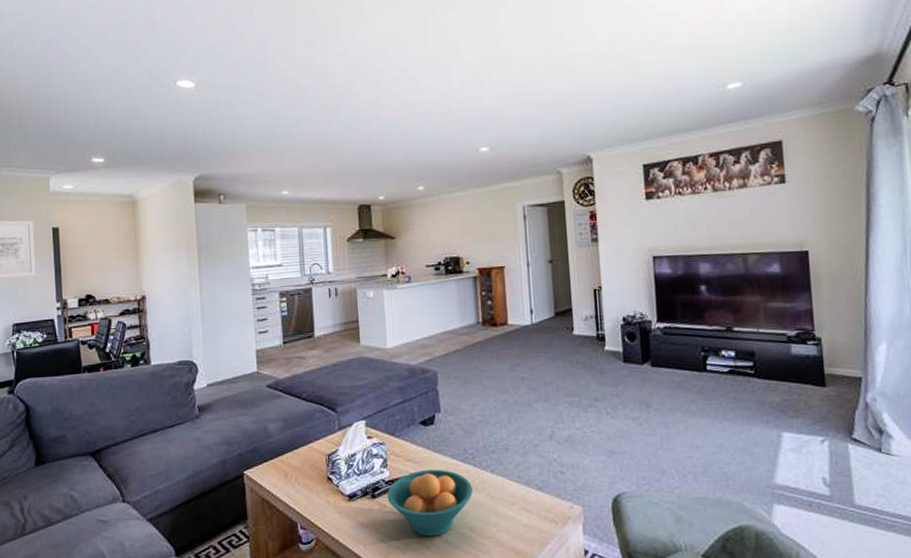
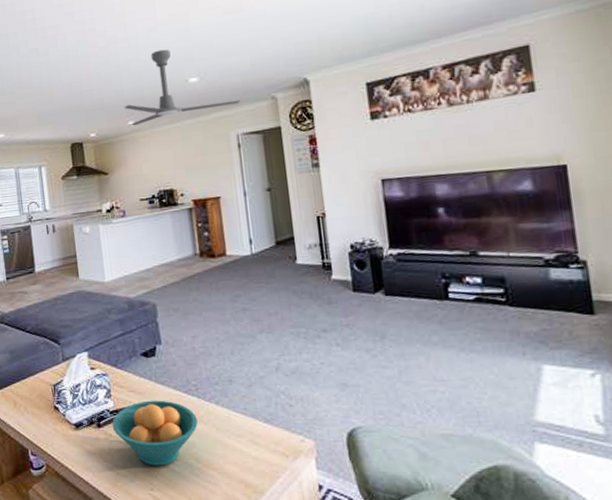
ceiling fan: none [414,116,528,191] -> present [124,49,241,126]

